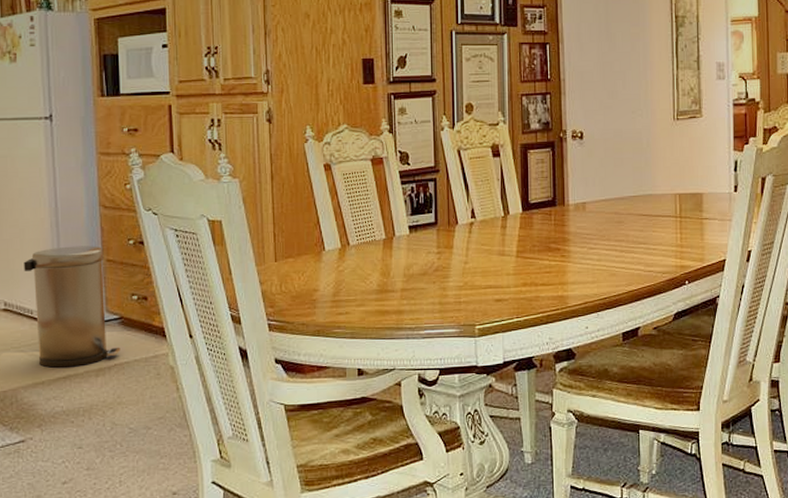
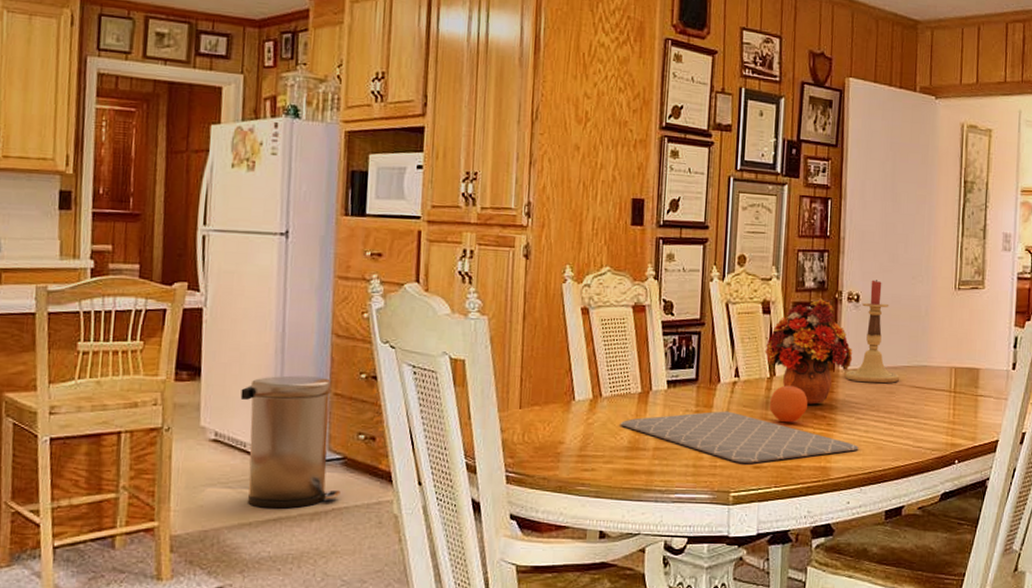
placemat: none [368,250,593,298] -> present [620,411,859,463]
flower arrangement: none [497,138,581,239] -> present [764,298,853,405]
fruit: none [506,222,541,257] -> present [770,385,808,423]
candlestick: none [575,117,627,215] -> present [845,280,900,384]

